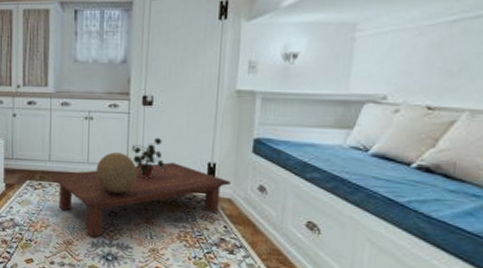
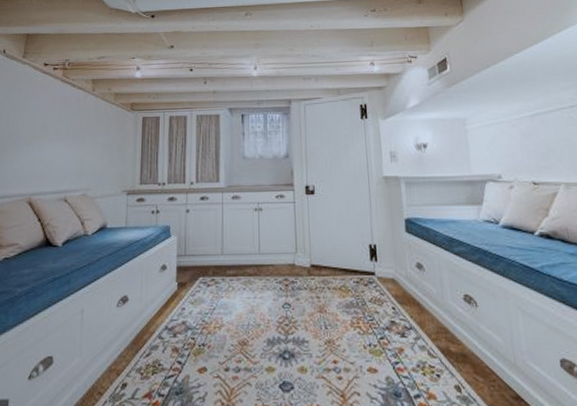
coffee table: present [51,162,231,237] -> none [224,247,392,333]
decorative sphere: present [96,152,138,194] -> none [267,241,307,283]
potted plant: present [131,137,165,179] -> none [299,223,332,265]

